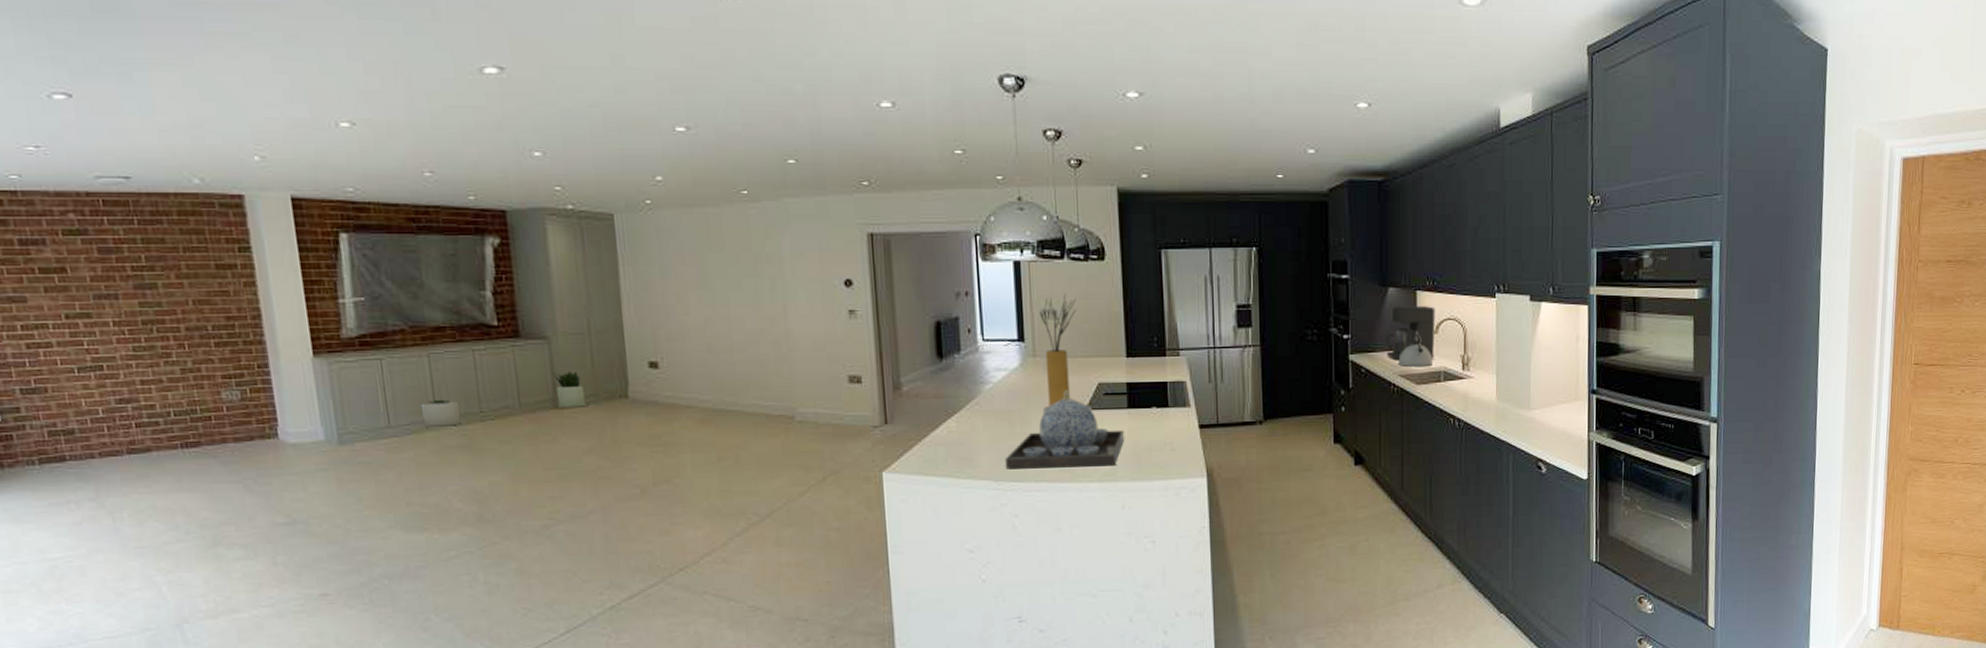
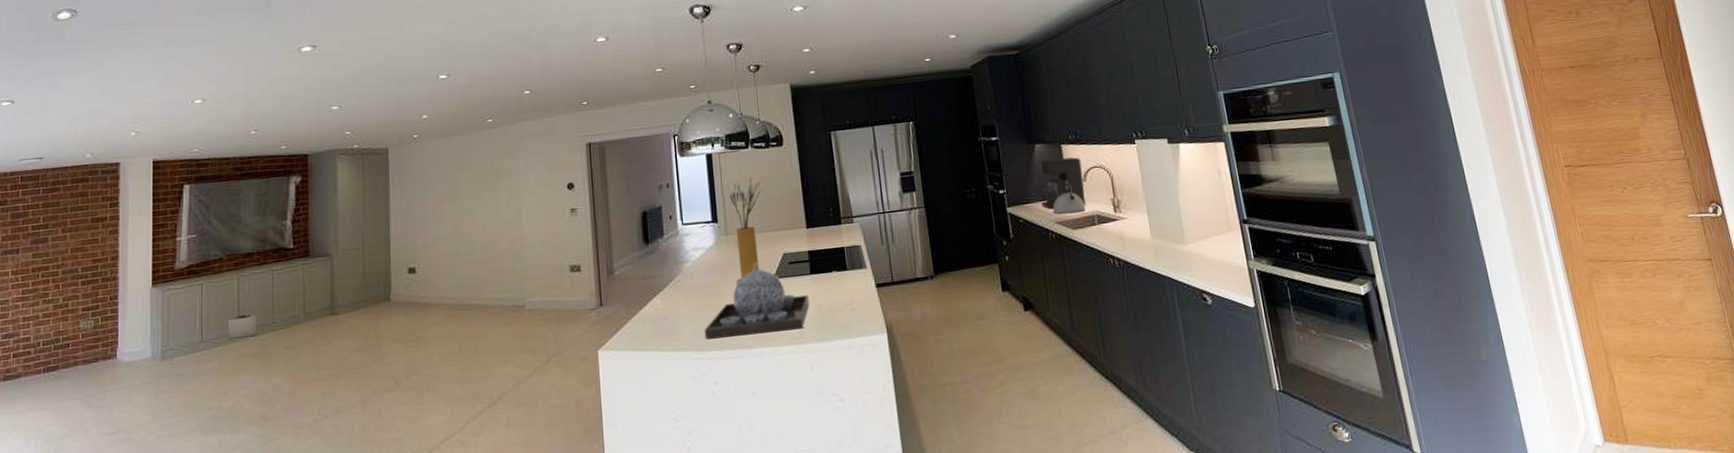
planter: present [552,371,589,409] -> none [332,281,358,315]

